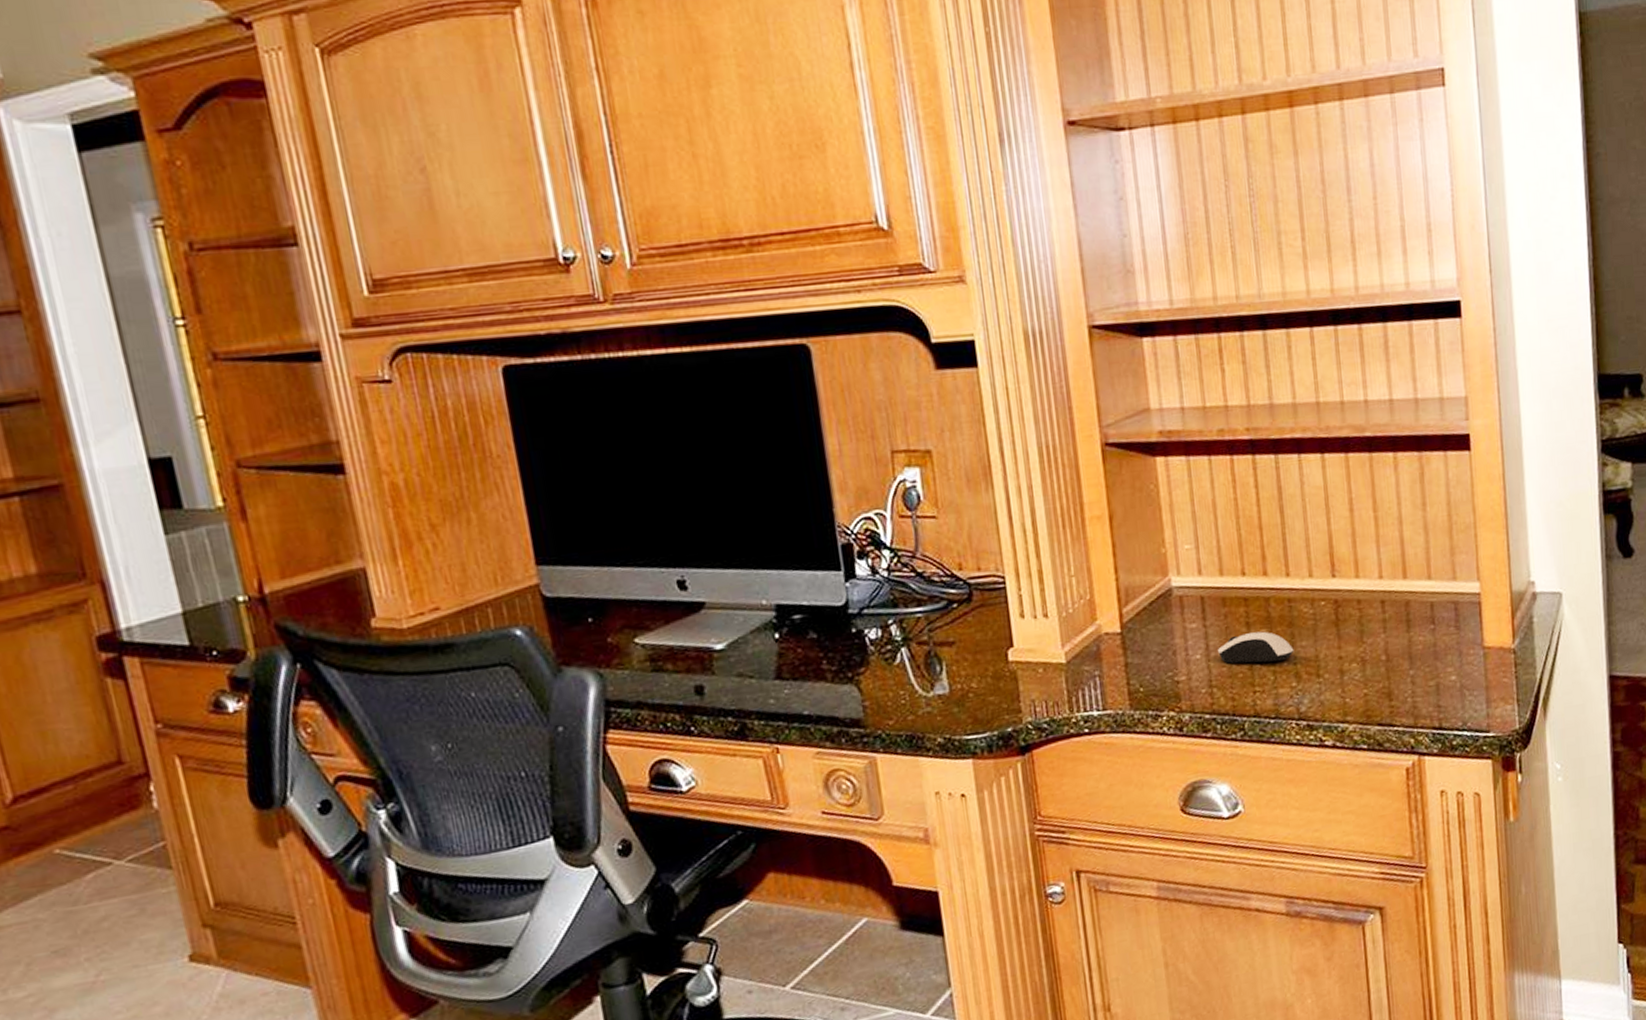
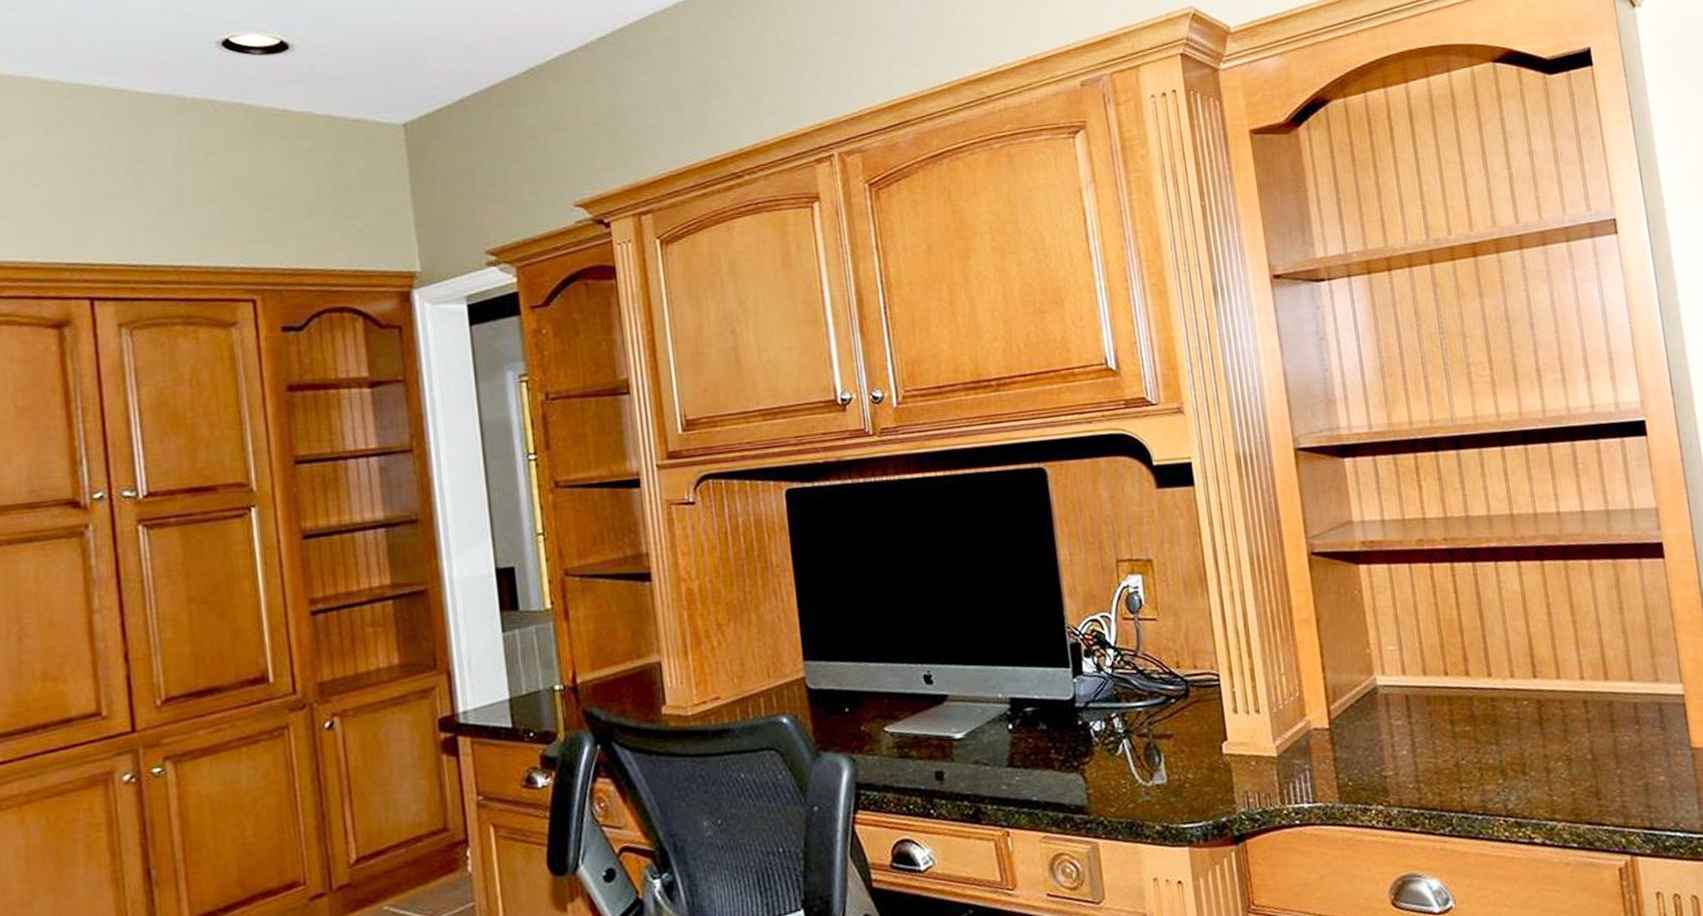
computer mouse: present [1218,631,1294,664] -> none [1424,729,1499,760]

